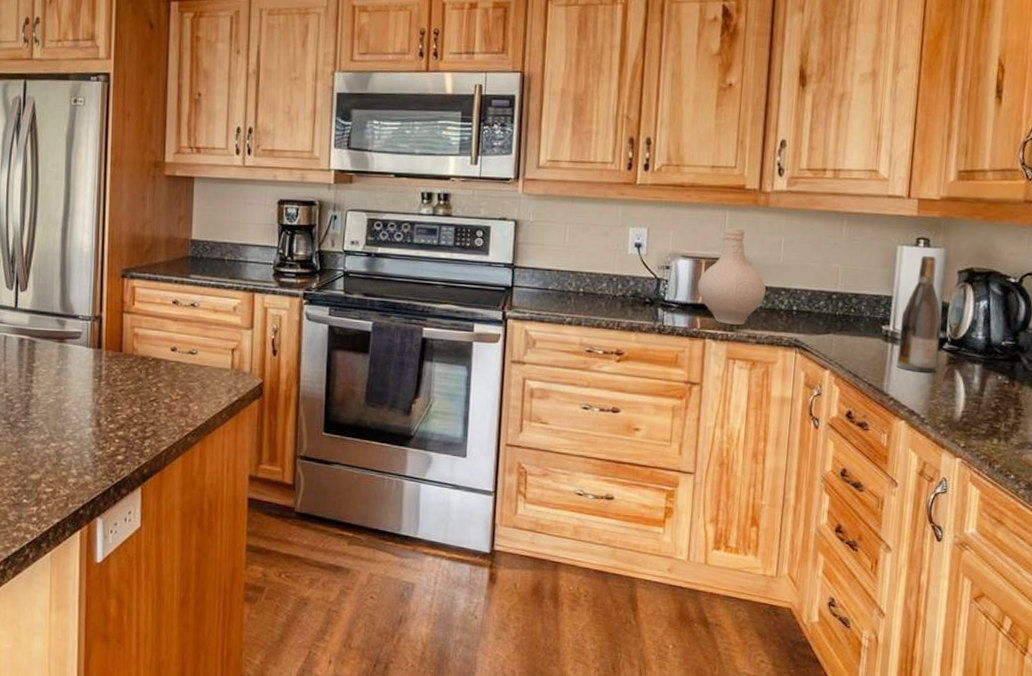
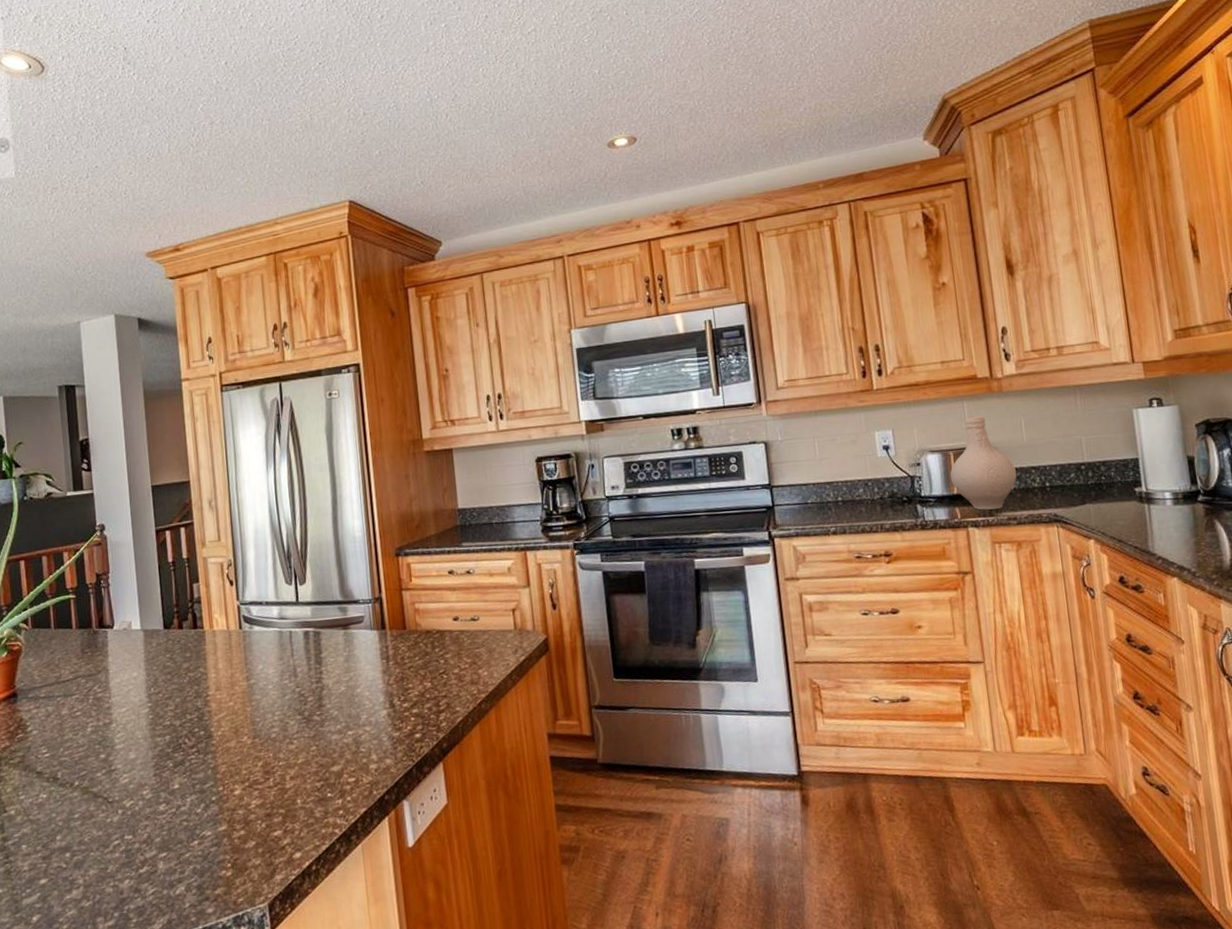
wine bottle: present [896,255,942,374] -> none [1151,414,1196,529]

